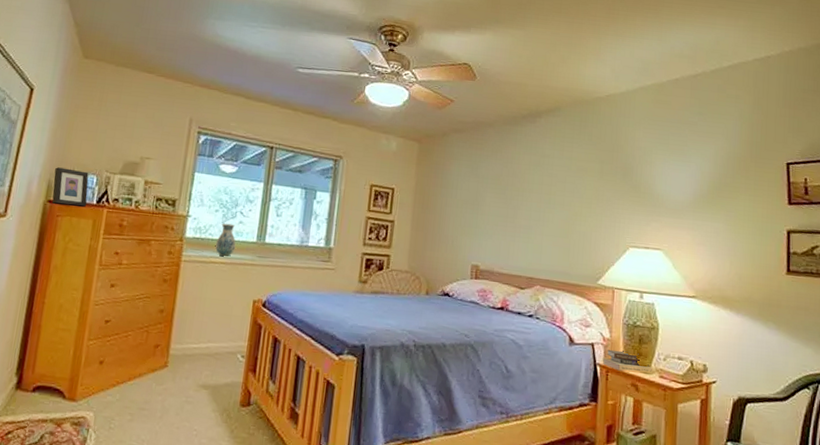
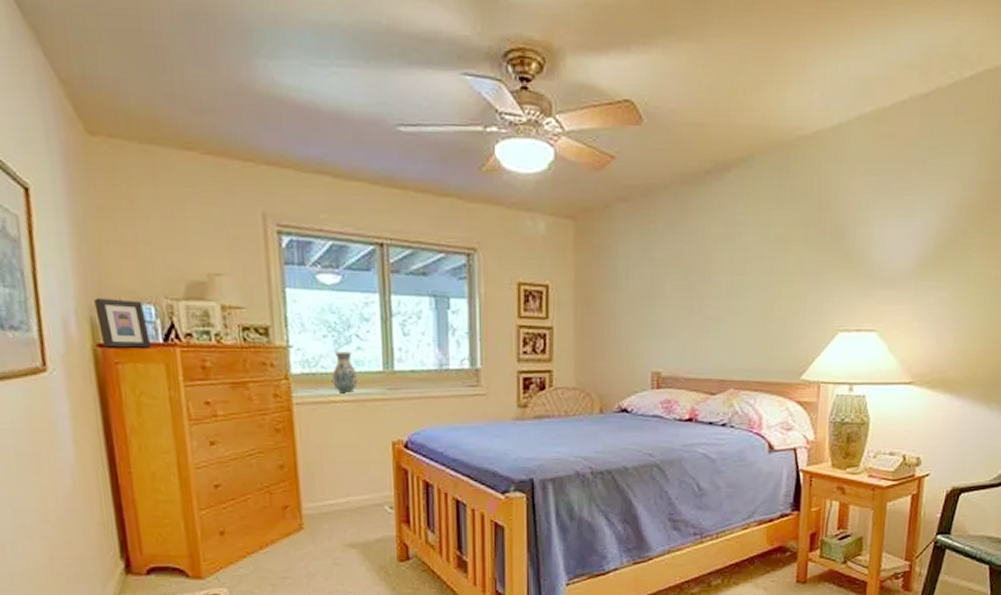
books: present [603,349,653,374] -> none [806,452,862,475]

